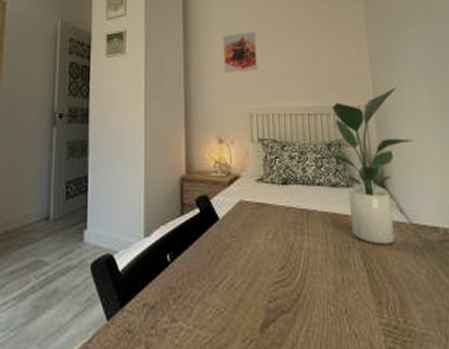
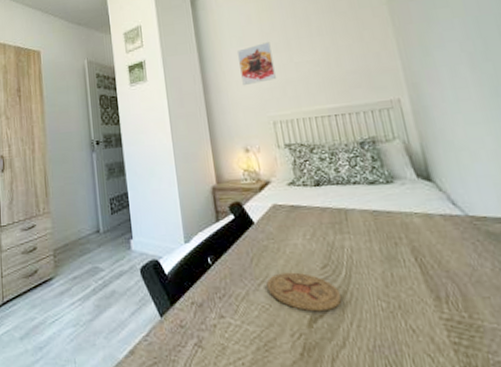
coaster: none [224,273,295,316] -> present [267,272,342,312]
potted plant: present [320,87,413,245] -> none [353,75,461,240]

